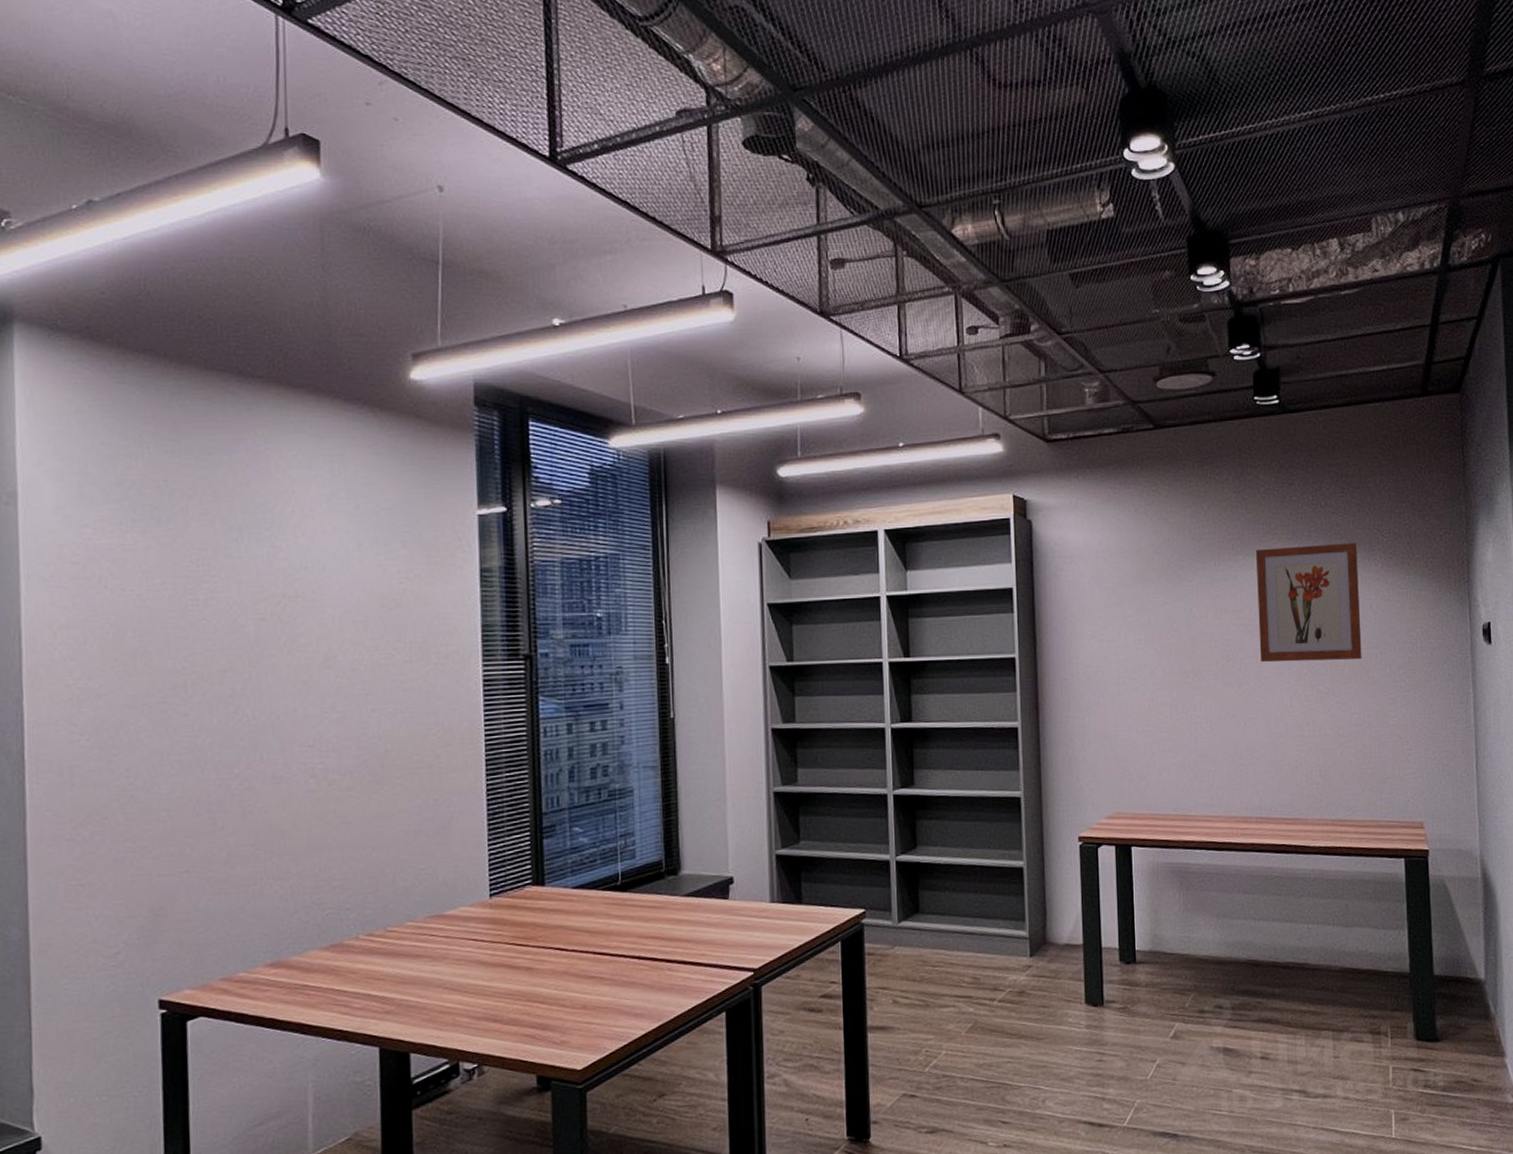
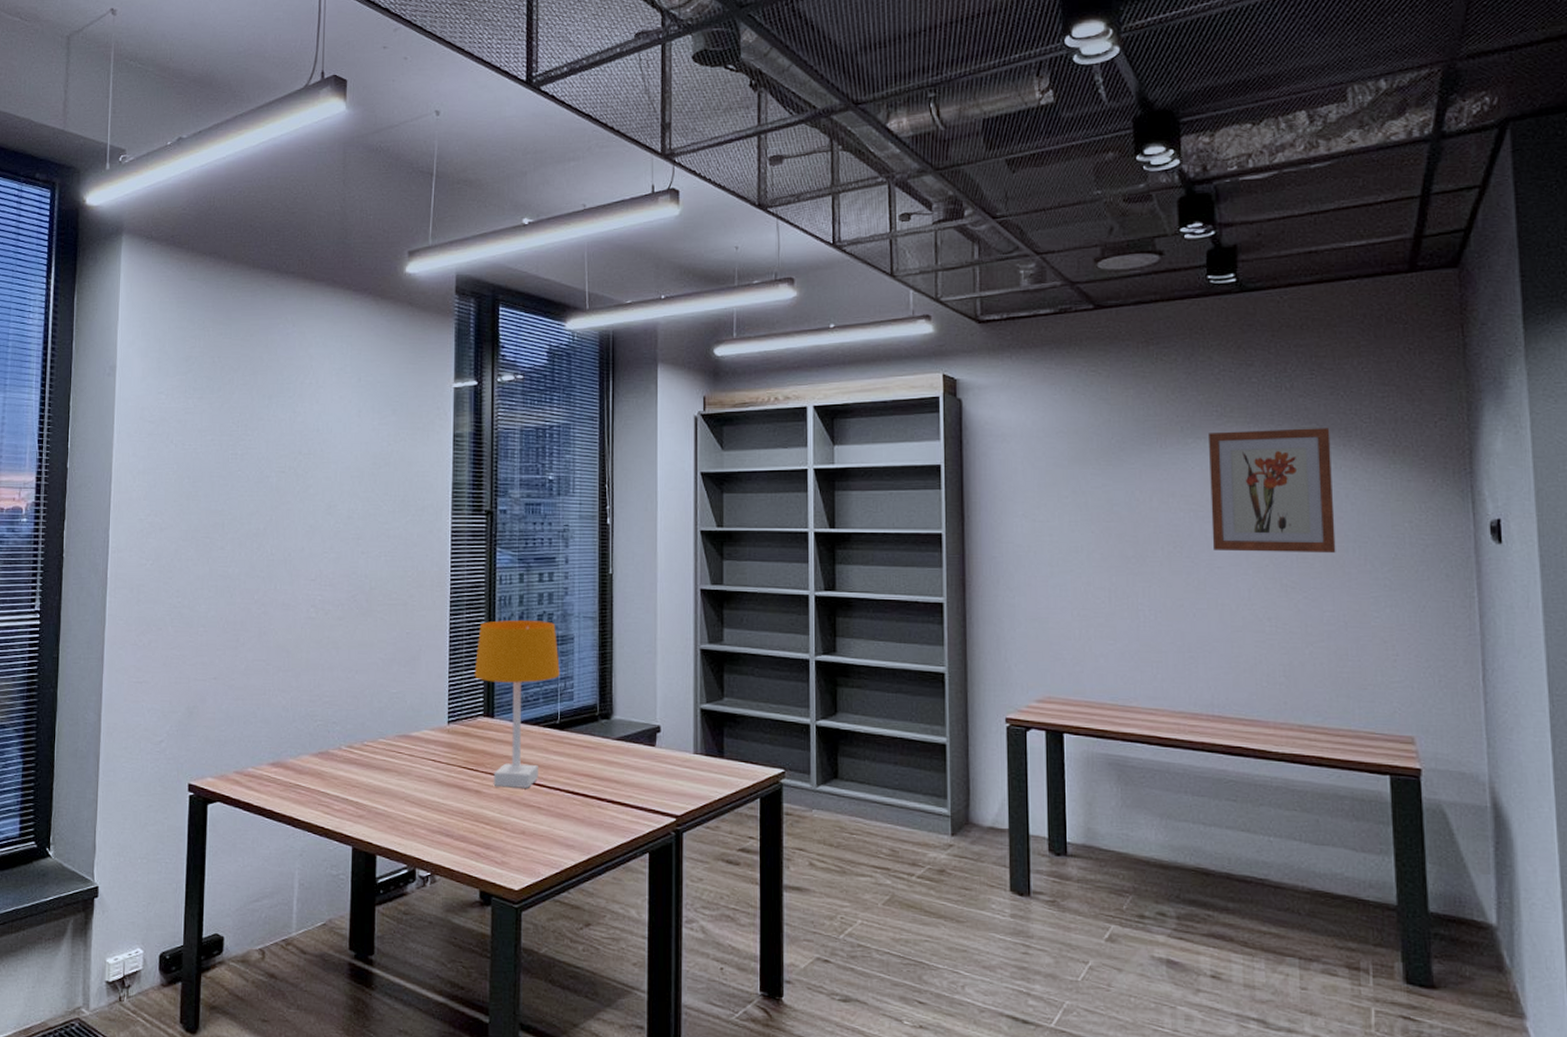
desk lamp: none [518,774,619,961] -> present [474,619,560,788]

